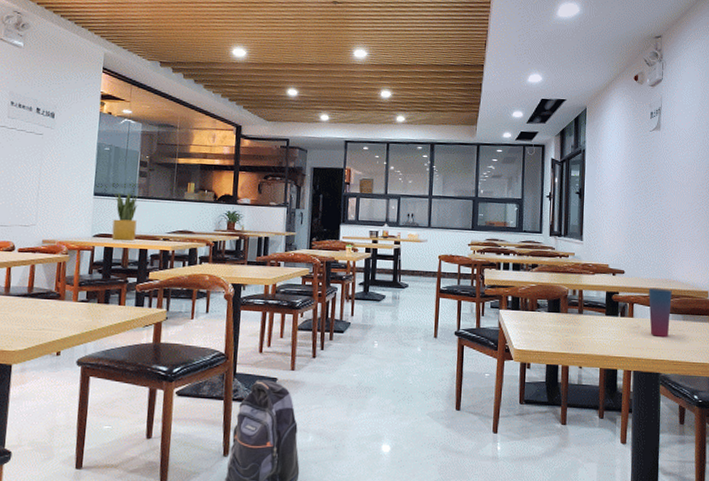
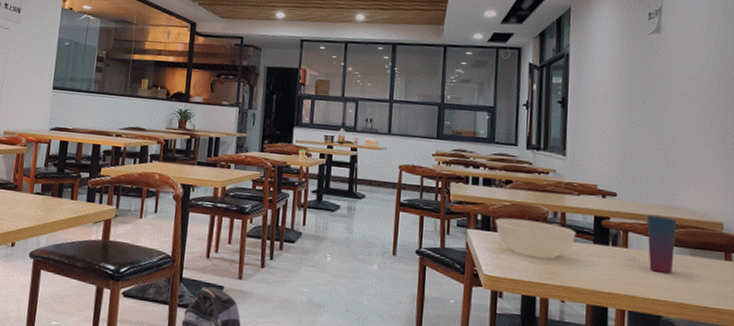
planter: present [112,191,139,242] -> none [67,86,95,136]
bowl: none [523,298,591,332] -> present [495,218,576,260]

